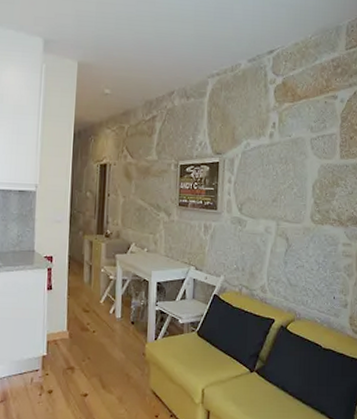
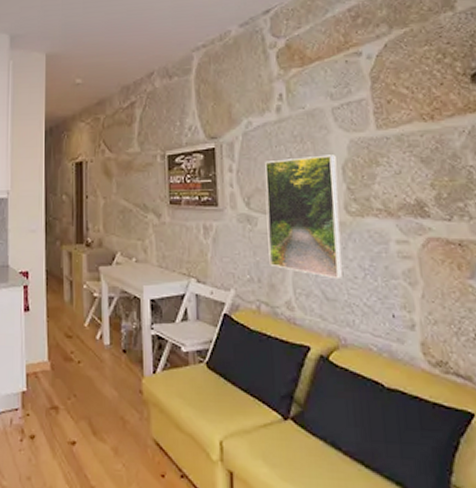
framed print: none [252,175,309,271] -> present [265,155,343,280]

